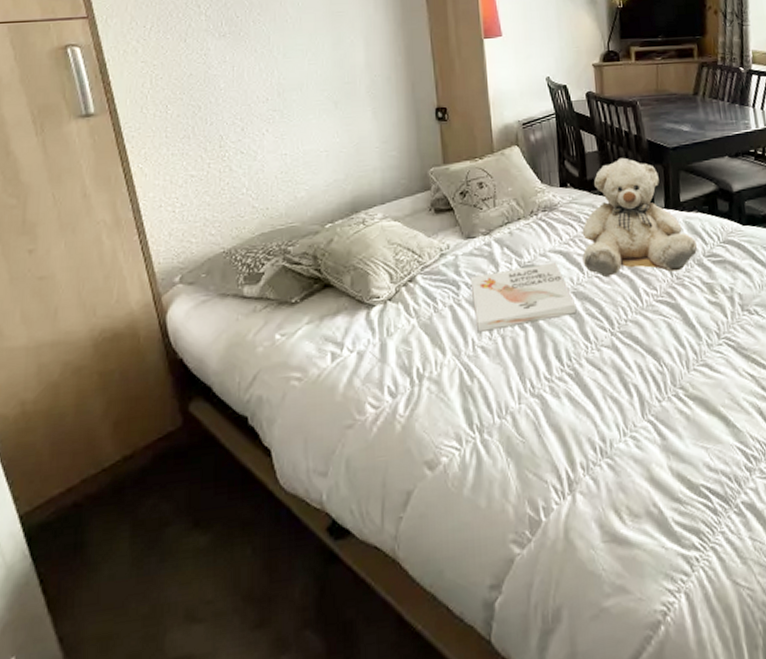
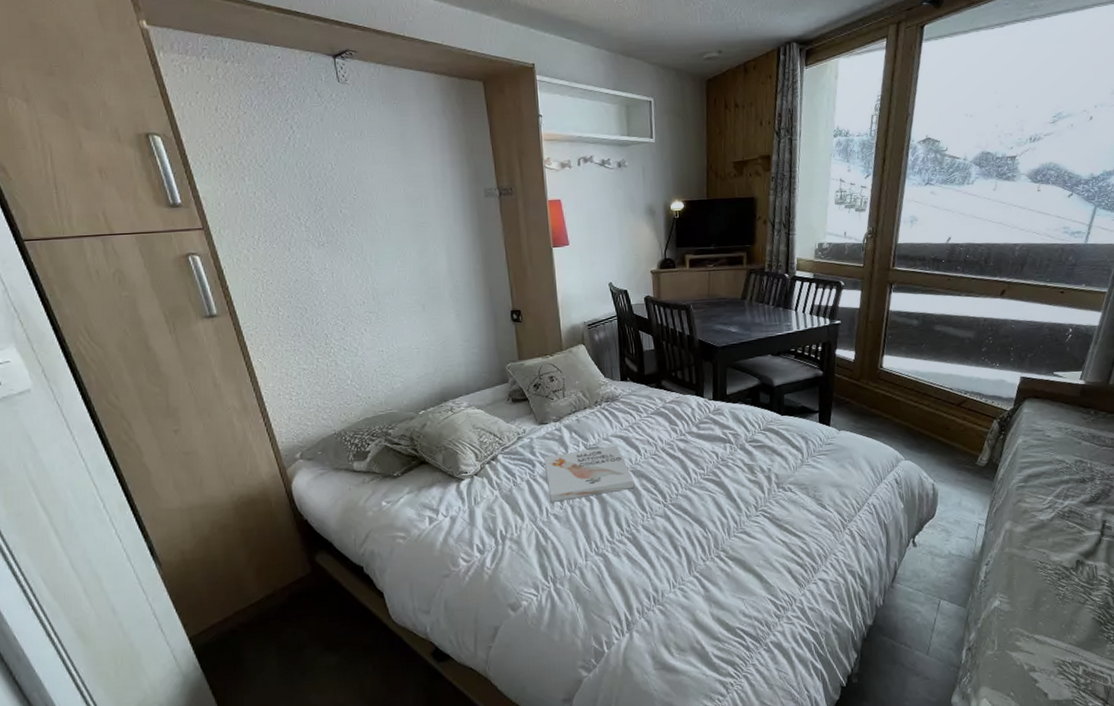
teddy bear: present [582,157,698,277] -> none [640,355,741,458]

